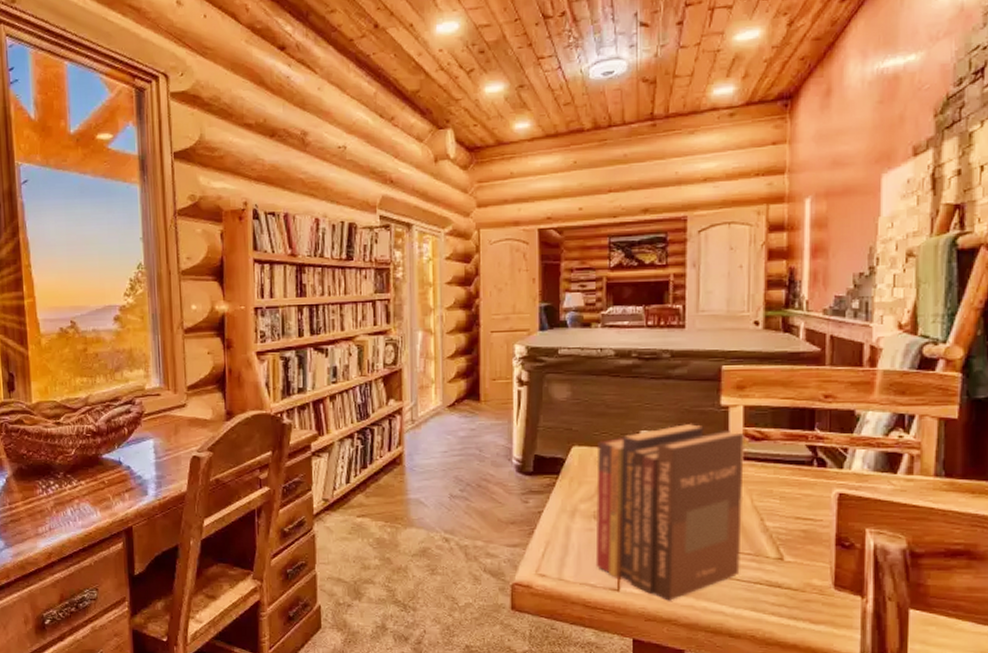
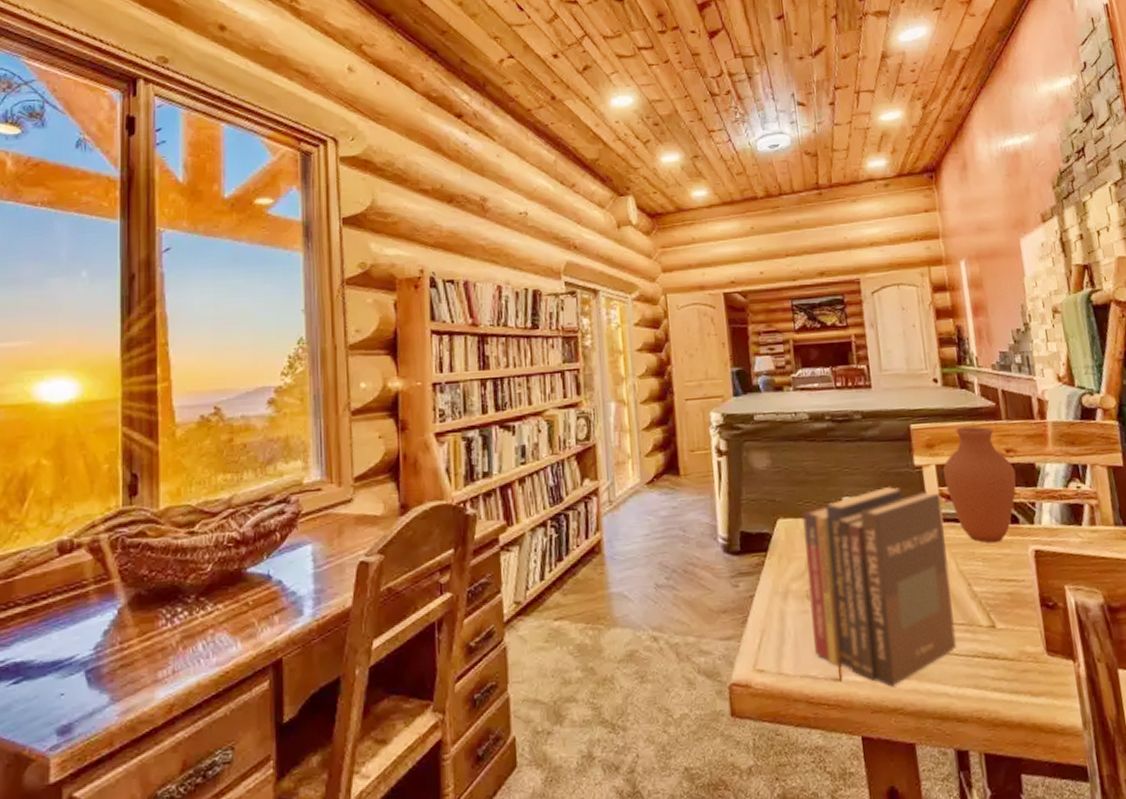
vase: none [750,370,831,484] -> present [943,426,1017,543]

